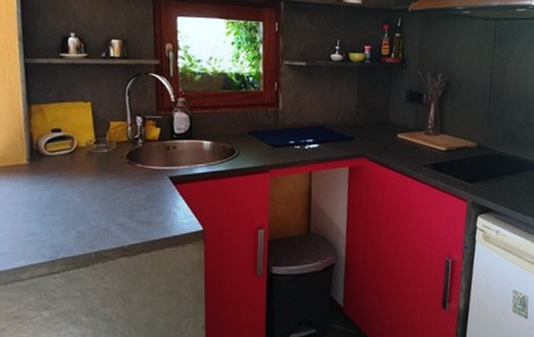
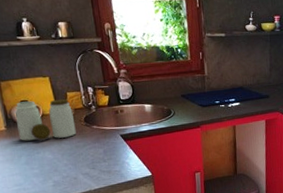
jar: none [43,129,115,180] -> present [15,99,77,141]

